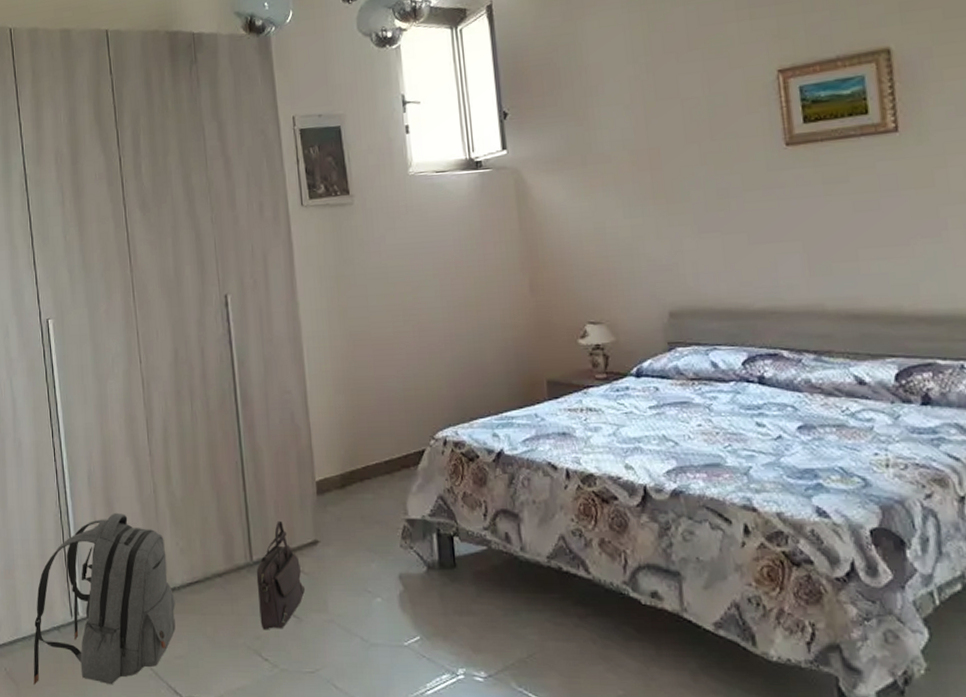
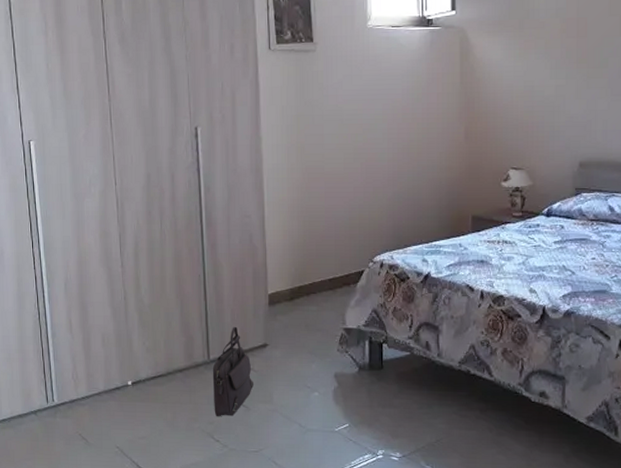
backpack: present [33,512,176,685] -> none [12,315,140,460]

